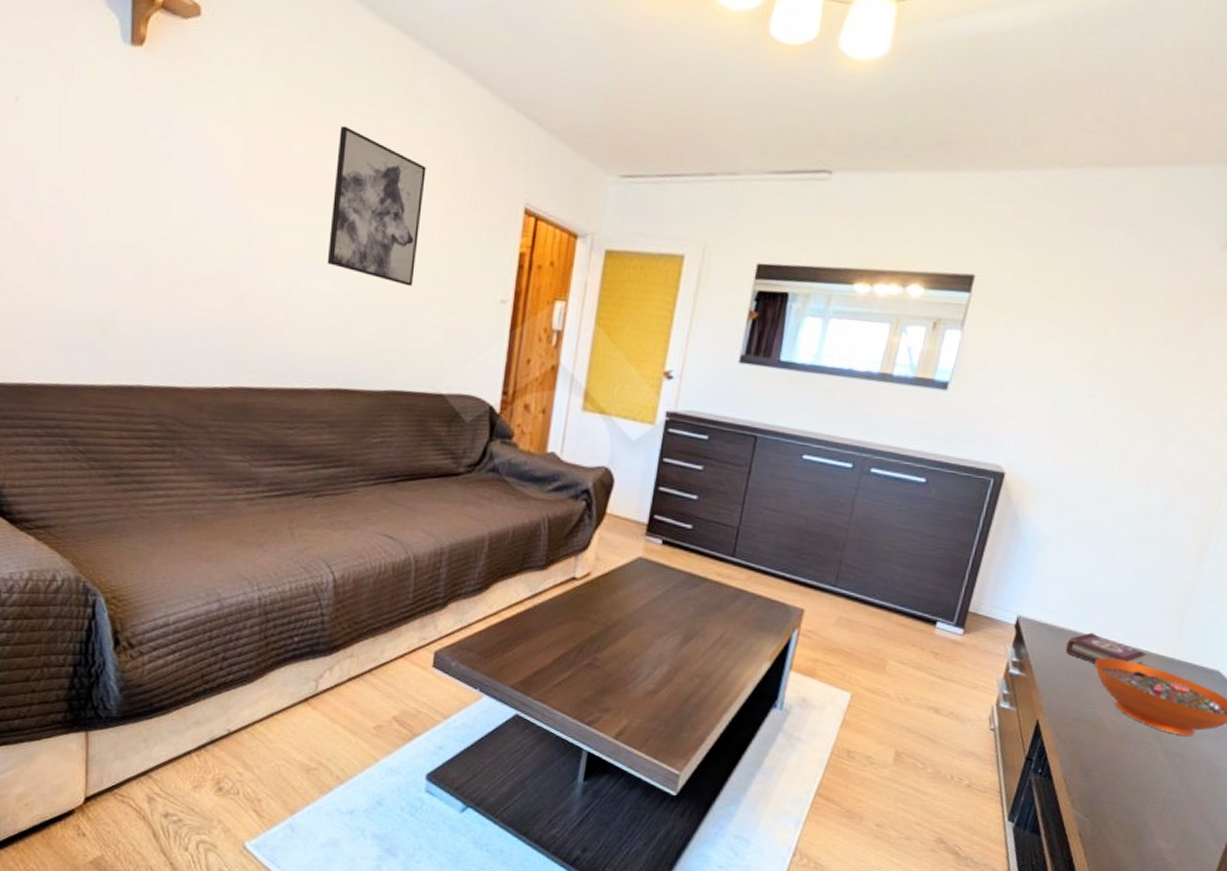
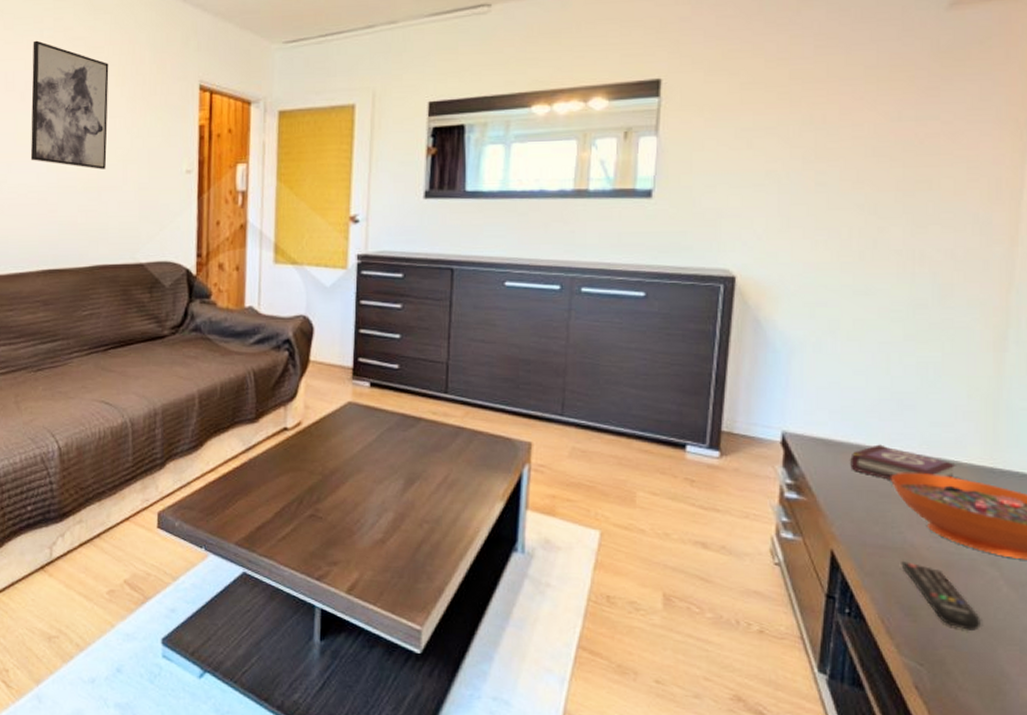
remote control: none [1088,732,1138,790] -> present [901,561,981,631]

